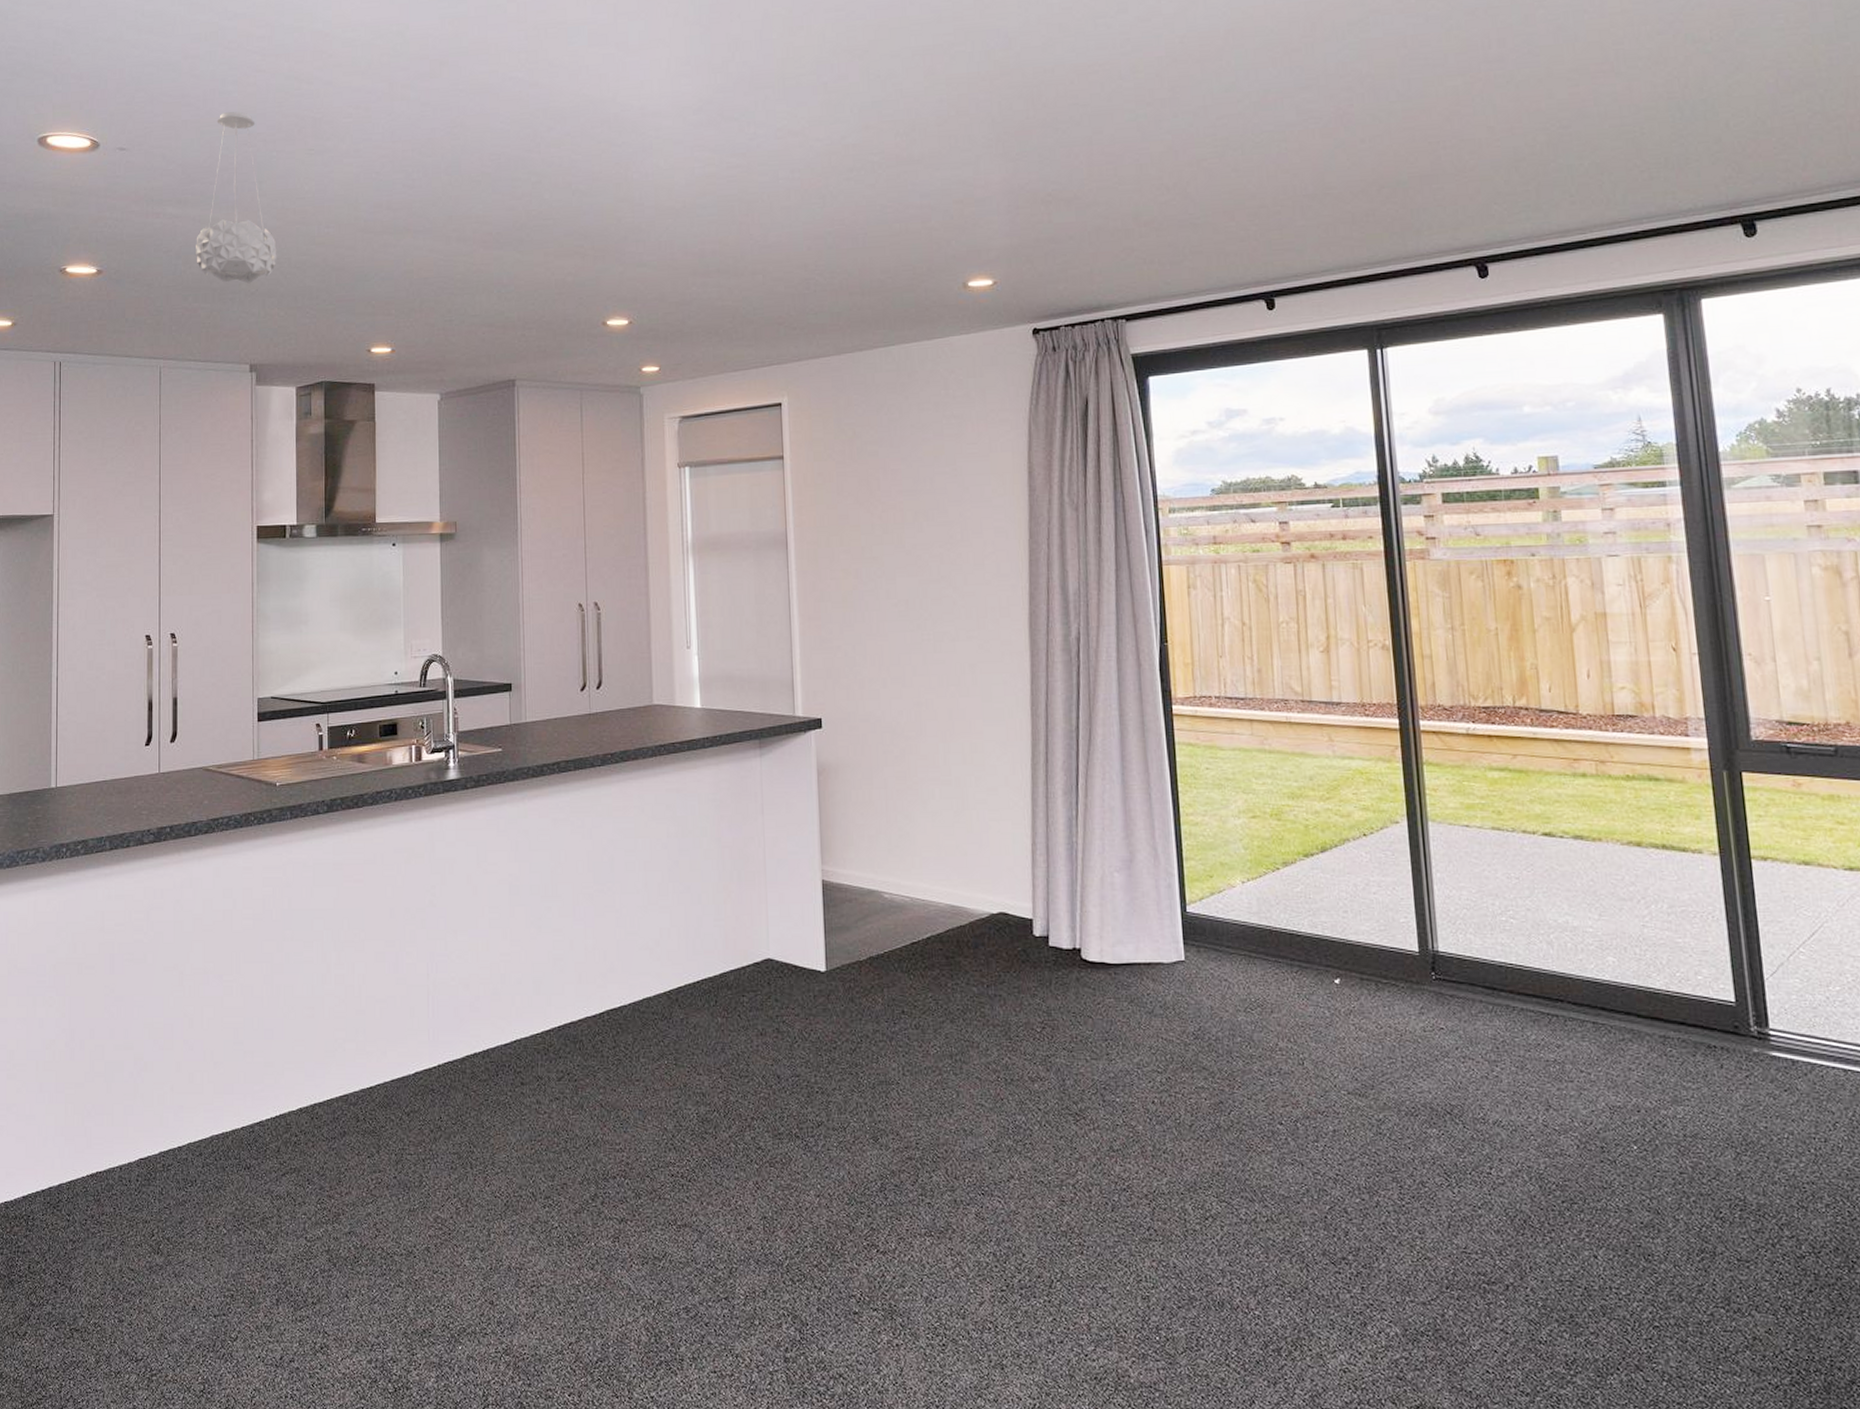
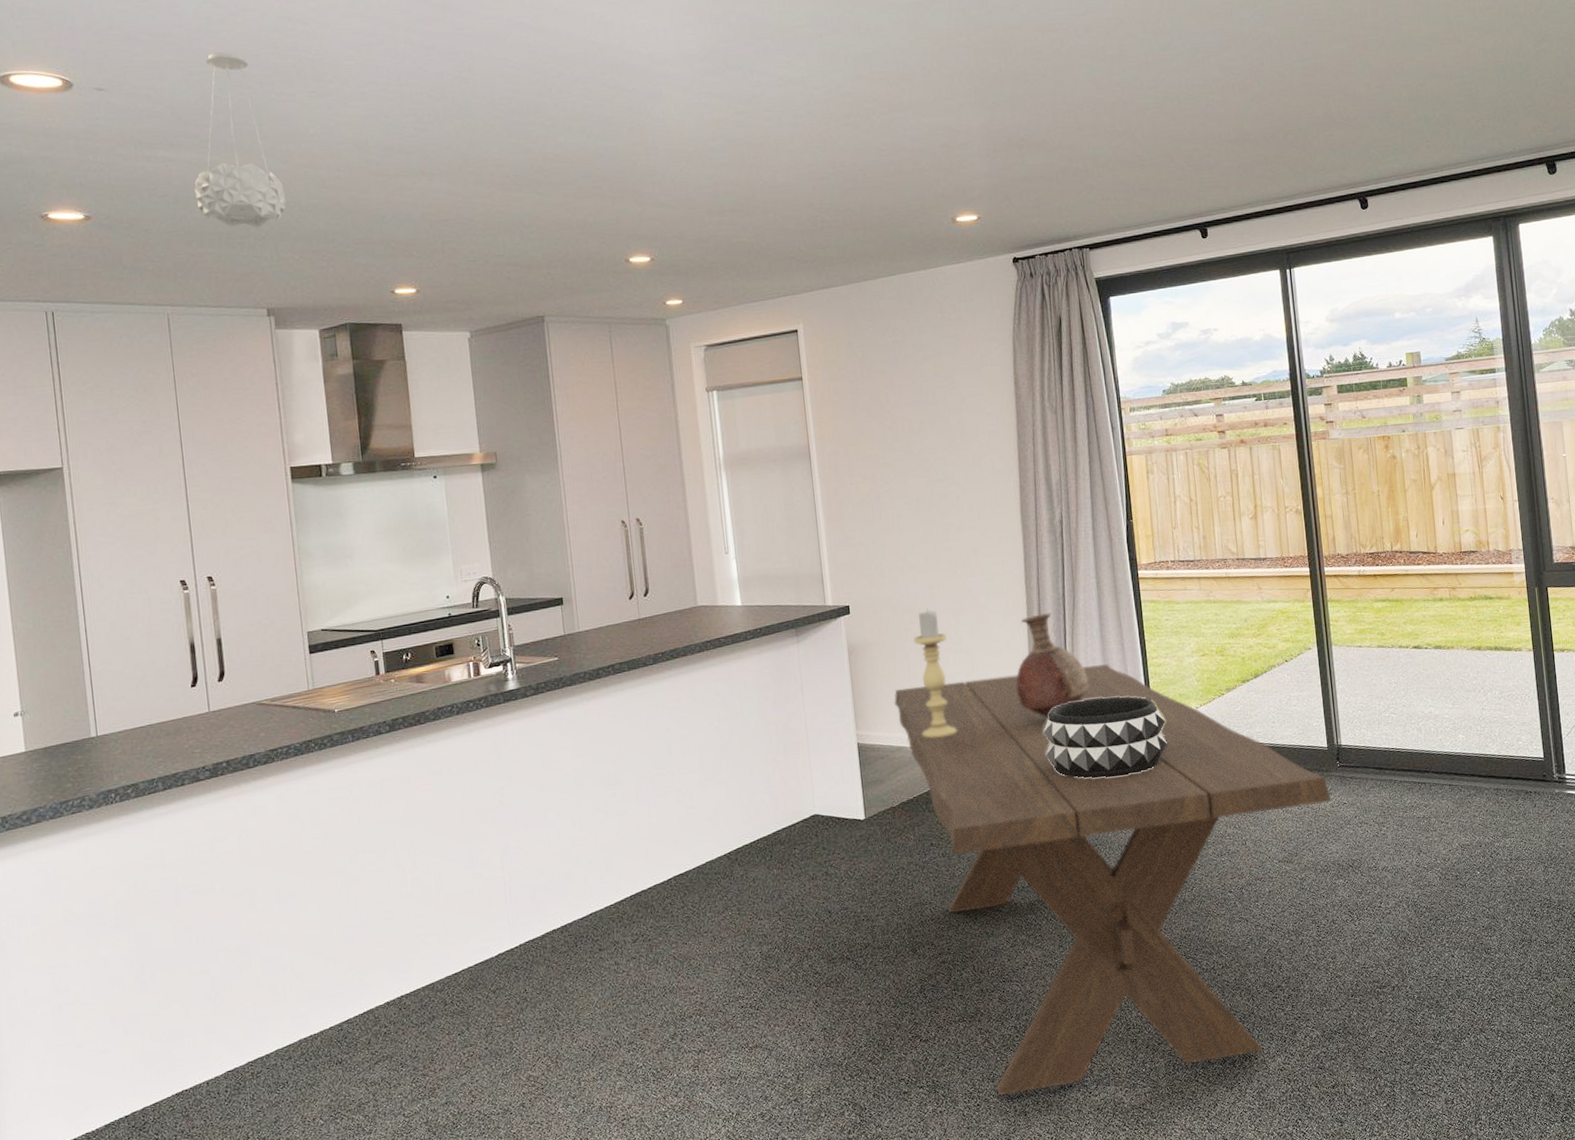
dining table: none [867,815,1423,1343] -> present [894,664,1332,1096]
candle holder: none [893,730,940,884] -> present [913,609,957,739]
vase: none [1014,746,1104,875] -> present [1016,612,1089,718]
decorative bowl: none [1044,857,1204,956] -> present [1043,696,1169,778]

